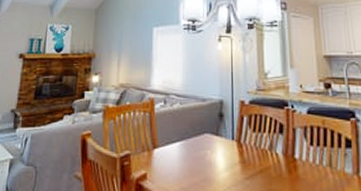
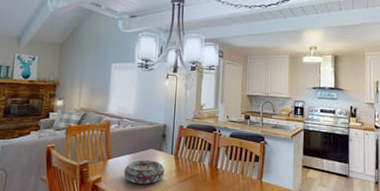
decorative bowl: none [174,149,225,182] -> present [124,160,165,184]

